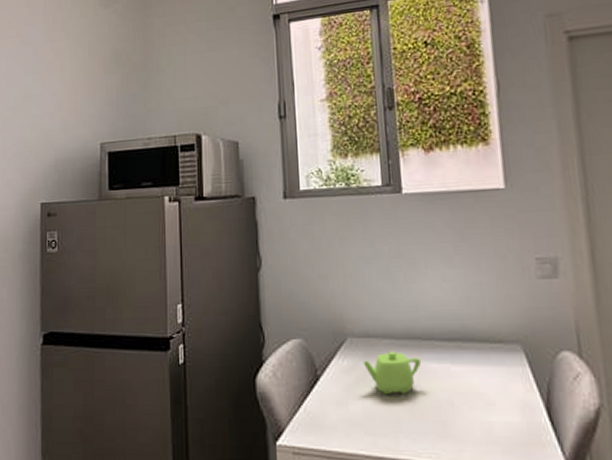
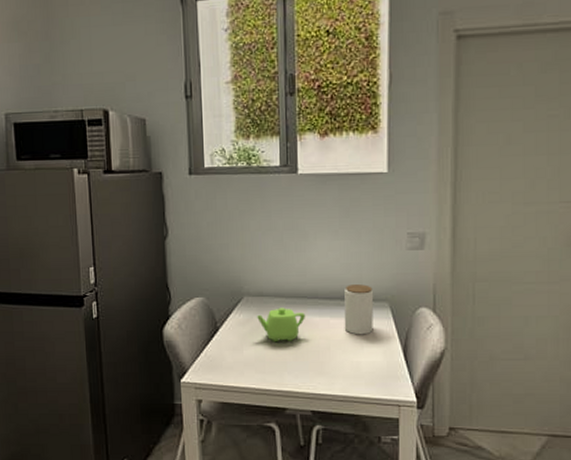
jar: none [465,322,506,387] -> present [344,284,374,335]

